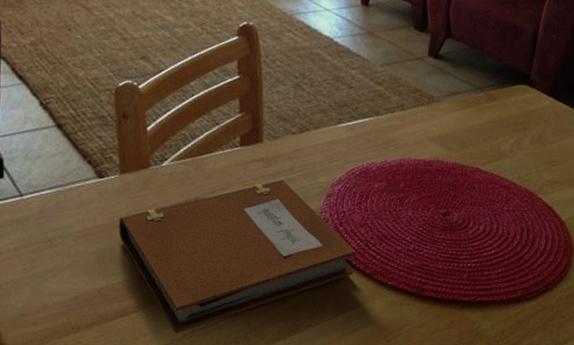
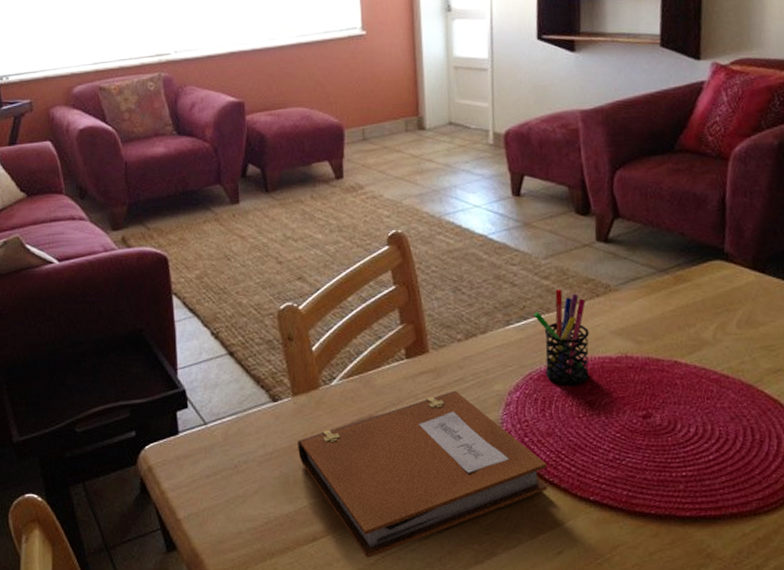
pen holder: none [364,95,411,183] -> present [533,289,589,386]

